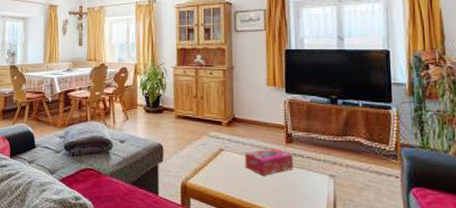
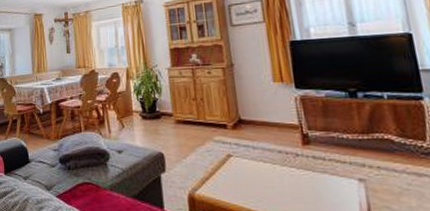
tissue box: present [245,148,293,176] -> none [257,151,315,183]

